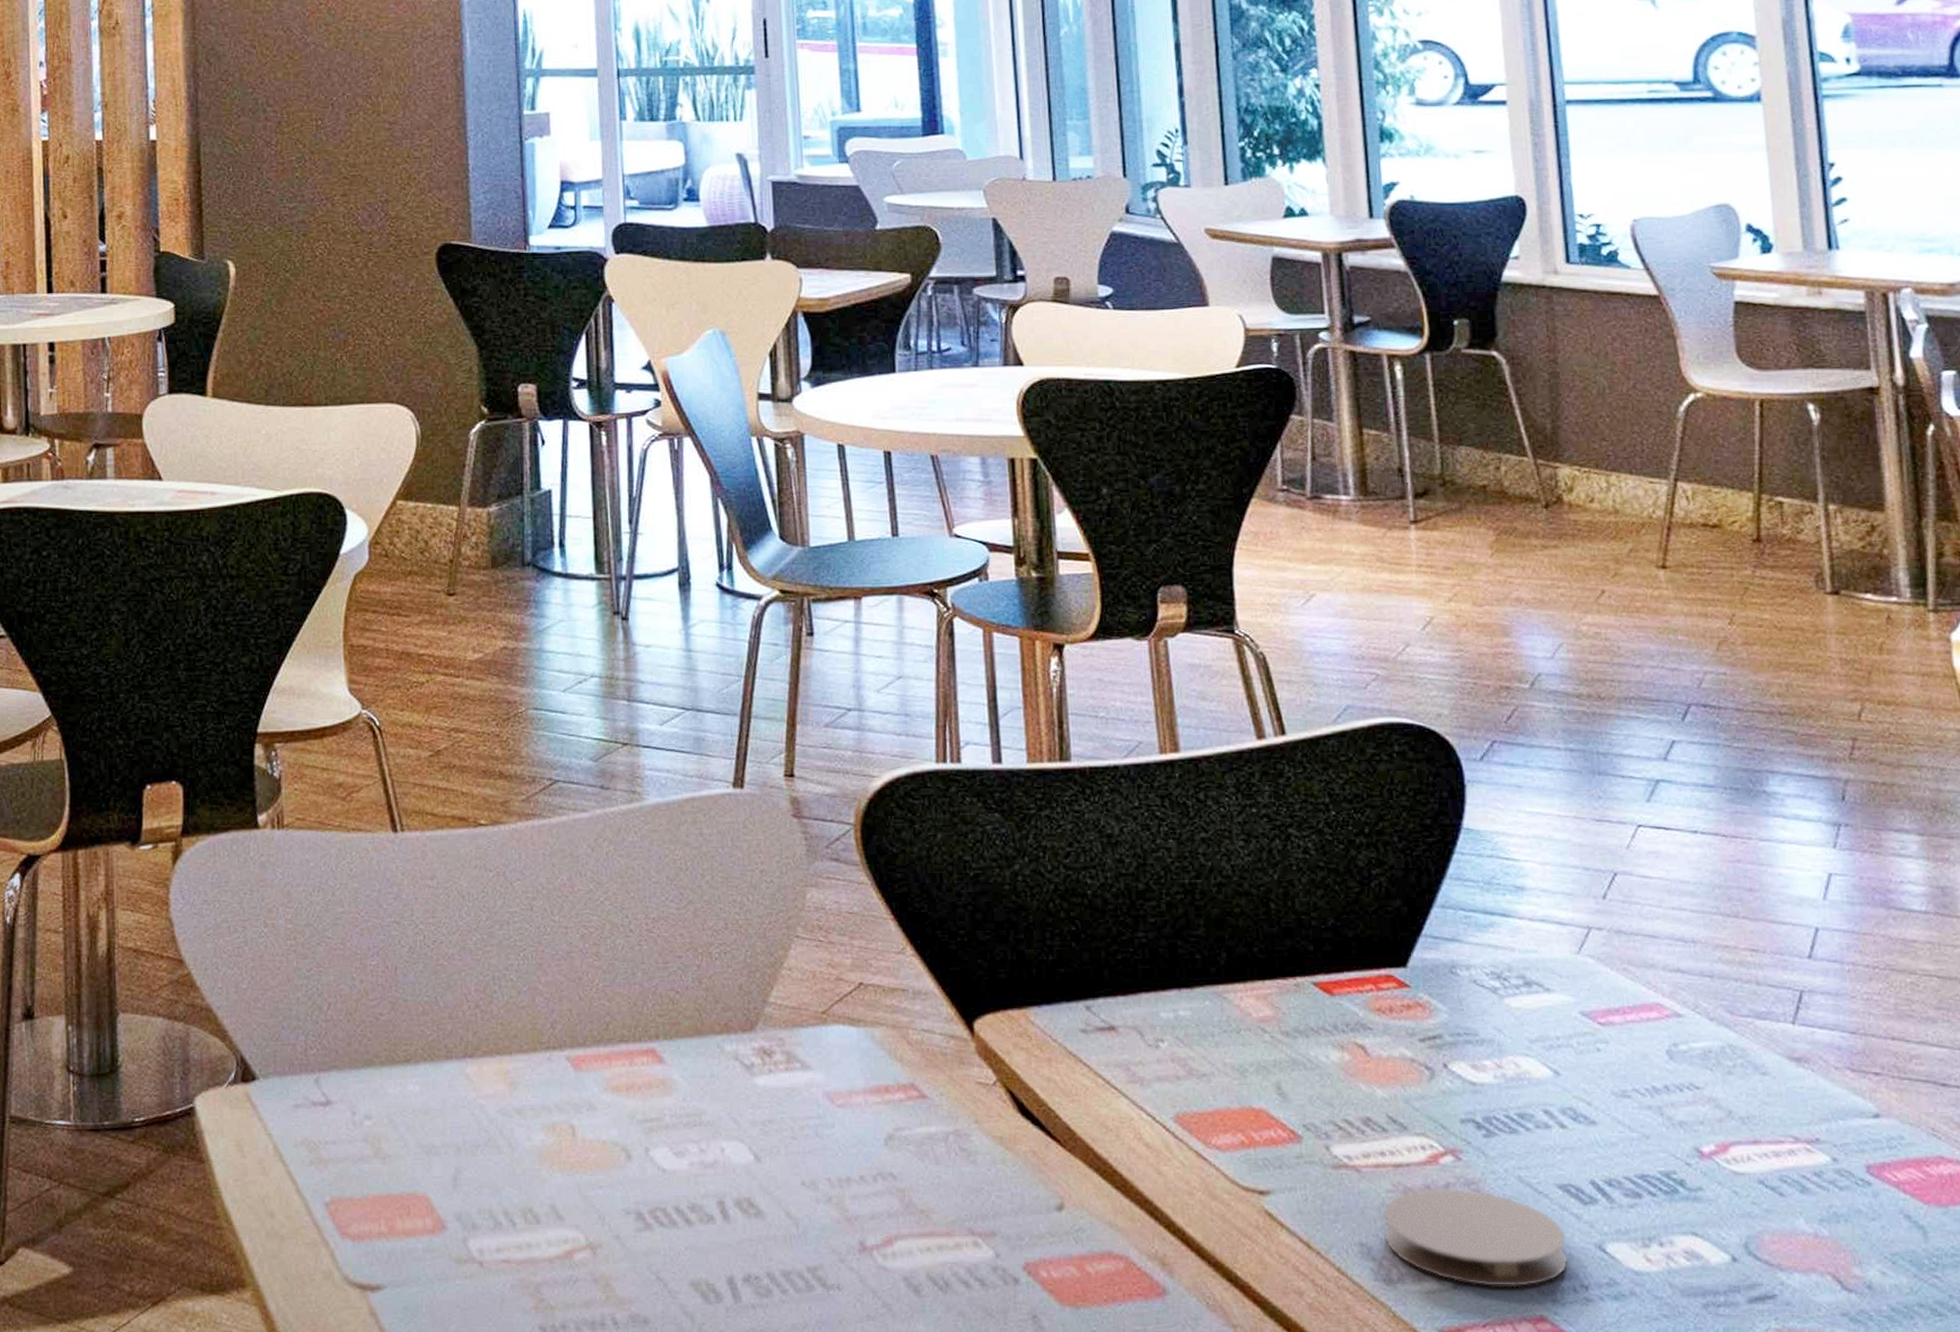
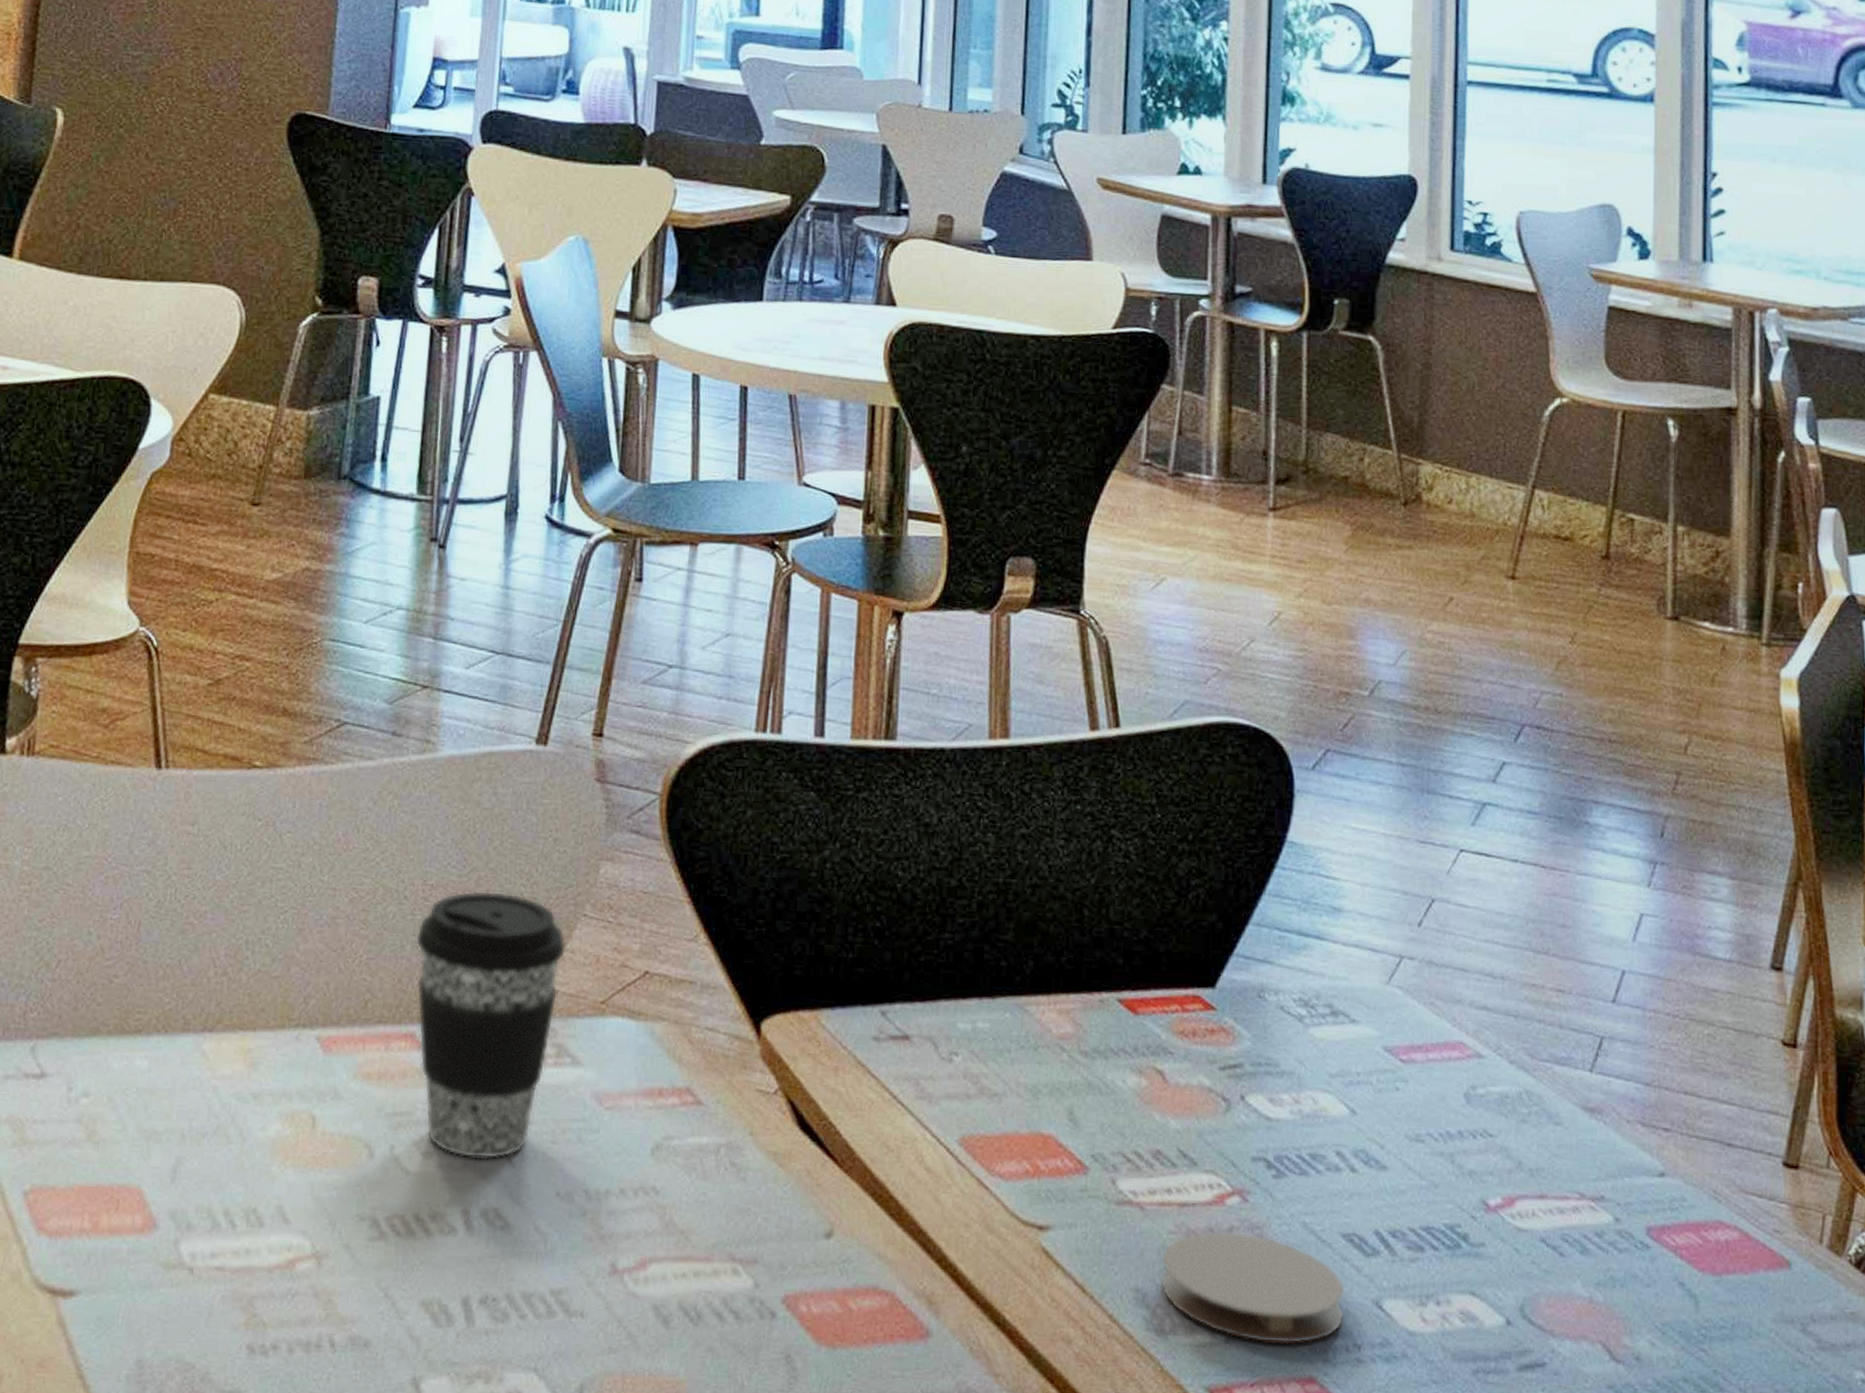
coffee cup: none [645,920,784,1156] -> present [416,890,567,1160]

